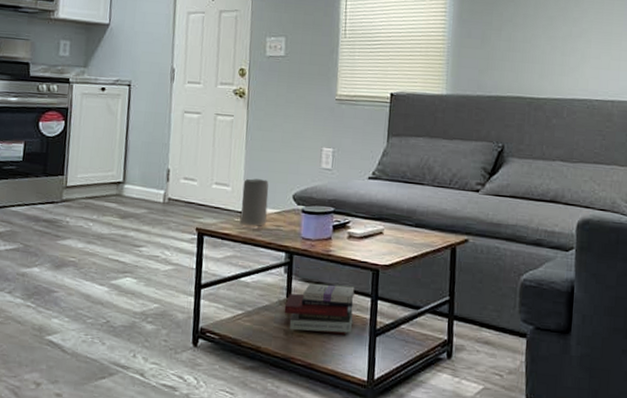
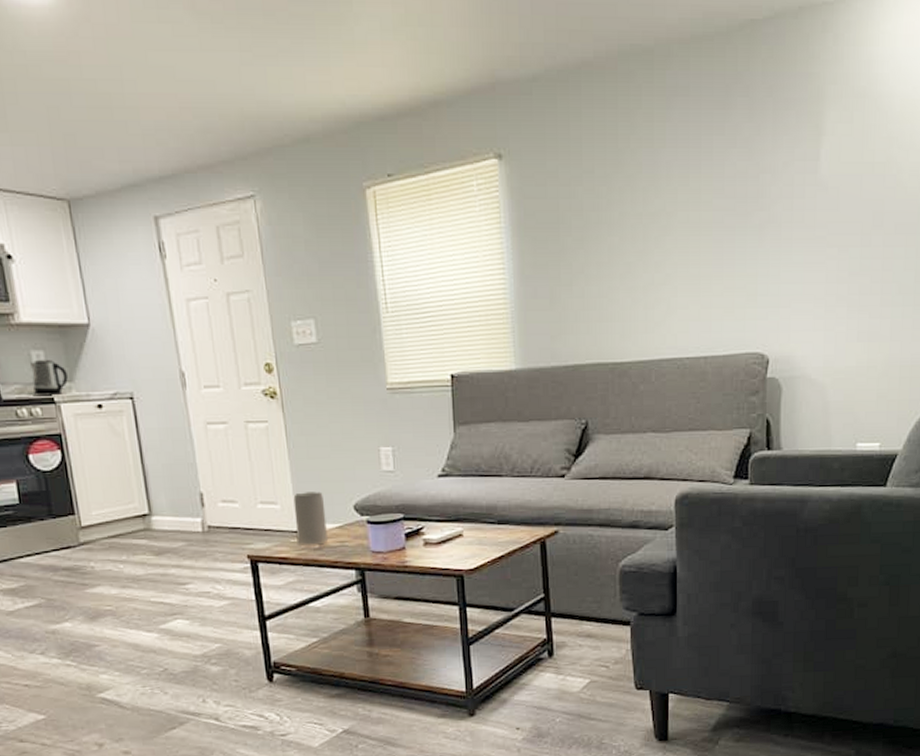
kettle: none [55,47,85,78] -> present [30,359,69,396]
books: present [284,283,355,335] -> none [363,597,443,651]

